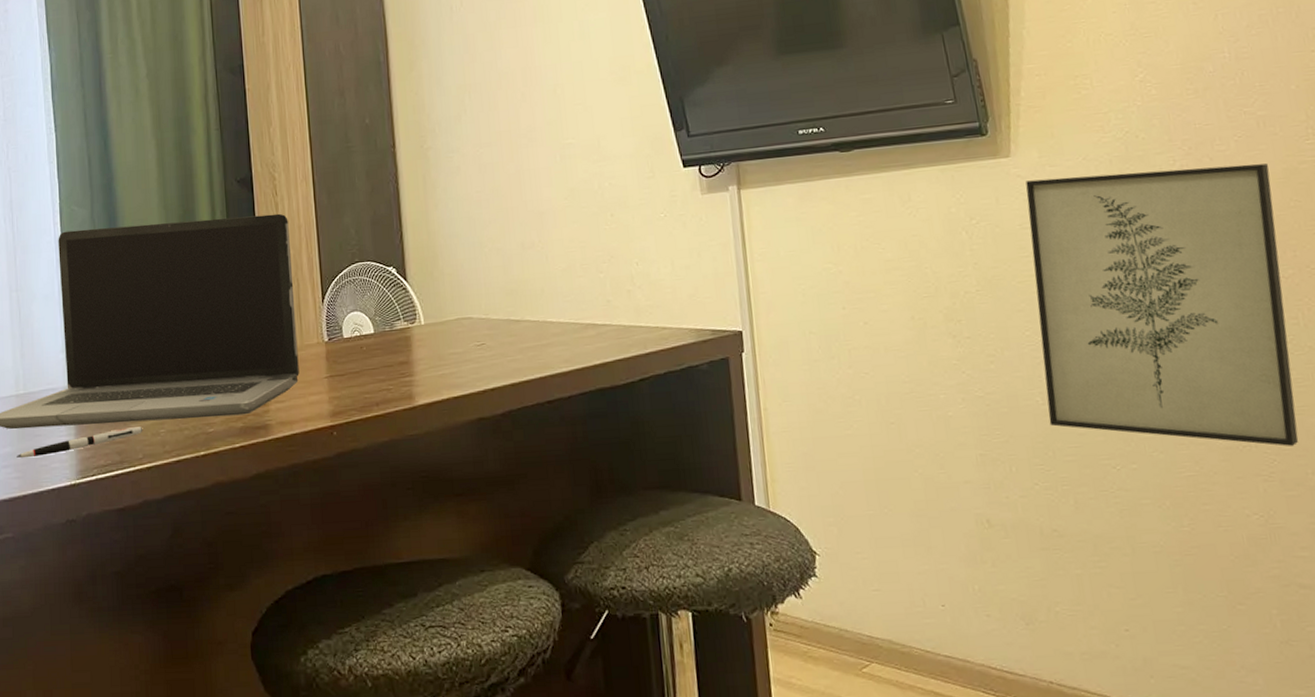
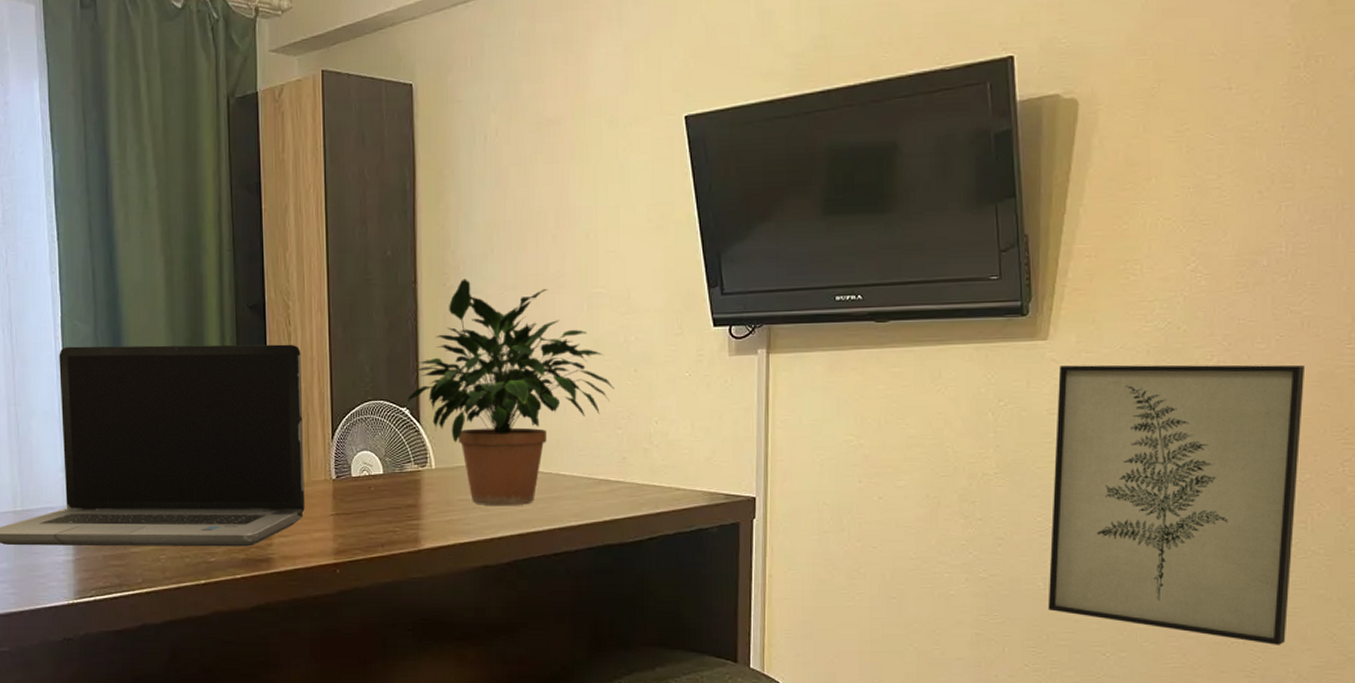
pen: present [17,427,143,459] -> none [13,551,143,575]
potted plant: none [393,139,593,358] -> present [407,279,615,507]

